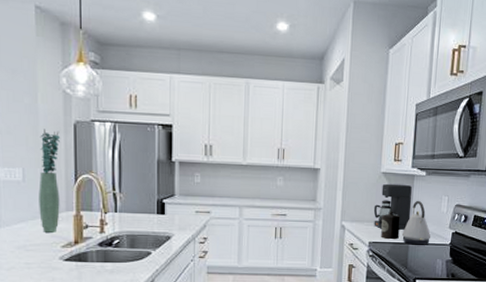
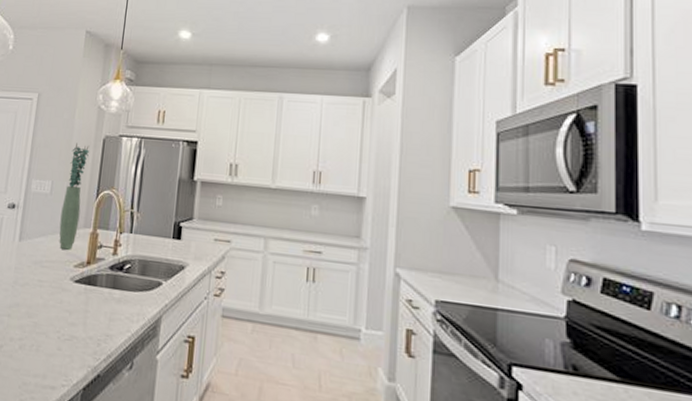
coffee maker: present [373,183,412,230] -> none [441,222,498,289]
canister: present [381,211,400,239] -> none [452,259,482,301]
kettle: present [402,200,431,246] -> none [486,248,533,316]

